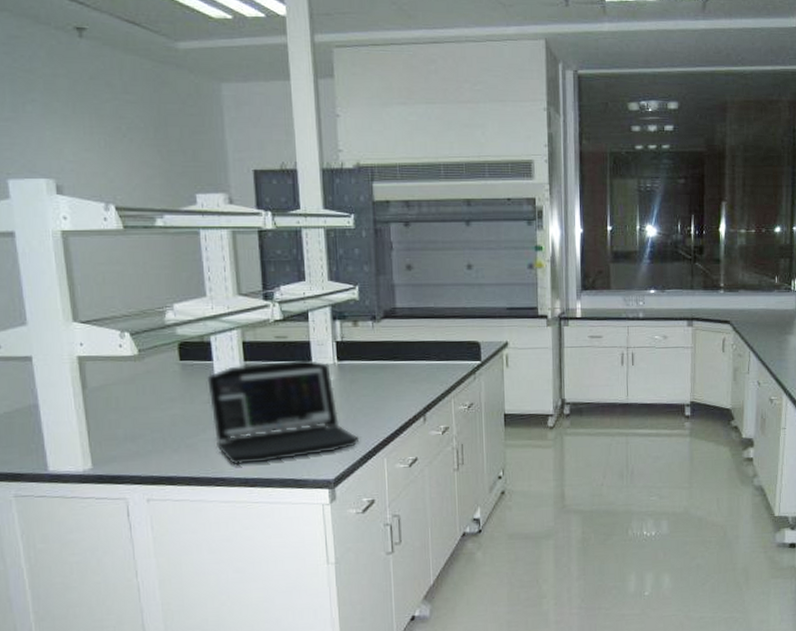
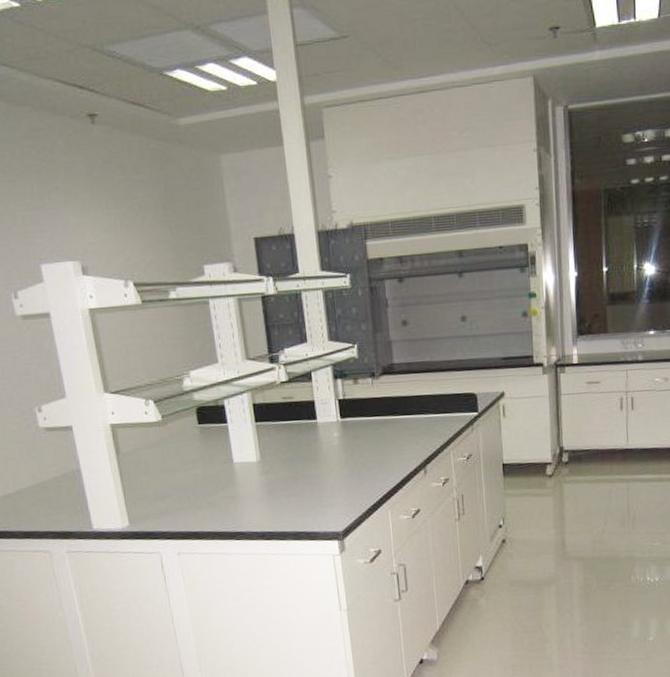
laptop: present [207,359,360,466] -> none [223,418,365,521]

